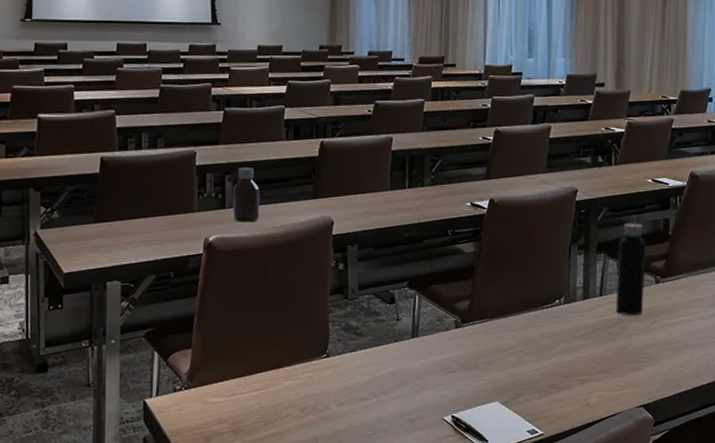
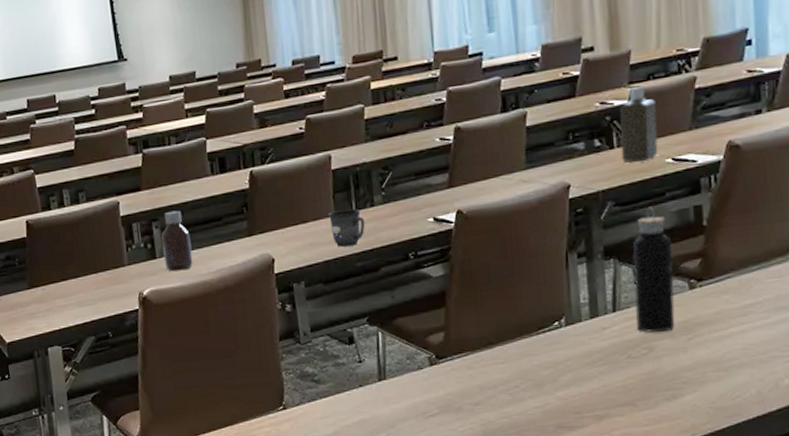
mug: none [384,186,414,218] -> present [327,209,365,247]
bottle: none [616,120,644,179] -> present [620,86,658,163]

